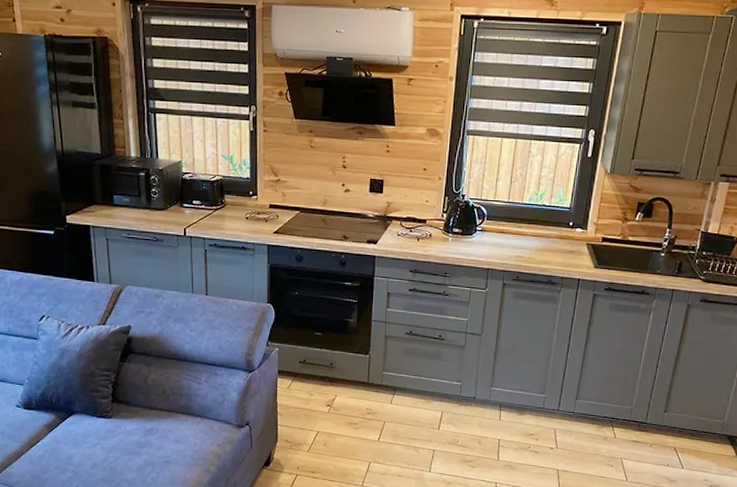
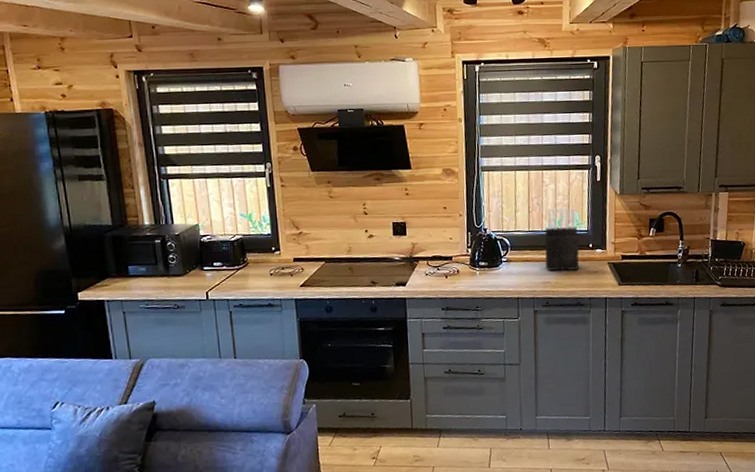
knife block: none [520,181,560,247] -> present [545,207,580,271]

